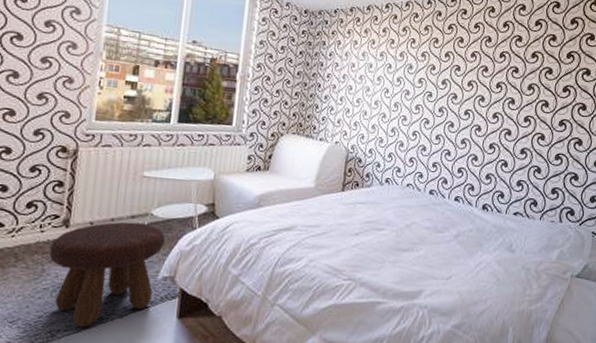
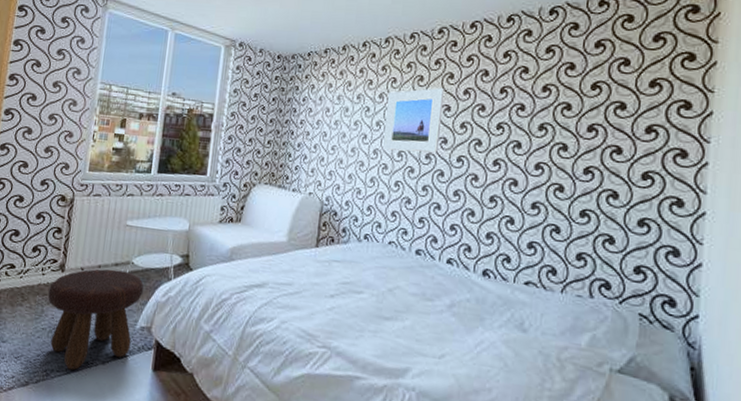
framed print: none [401,50,456,107] -> present [381,88,445,153]

